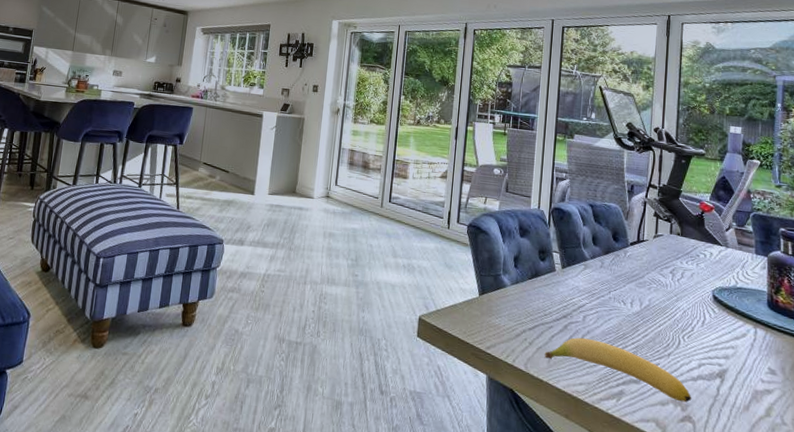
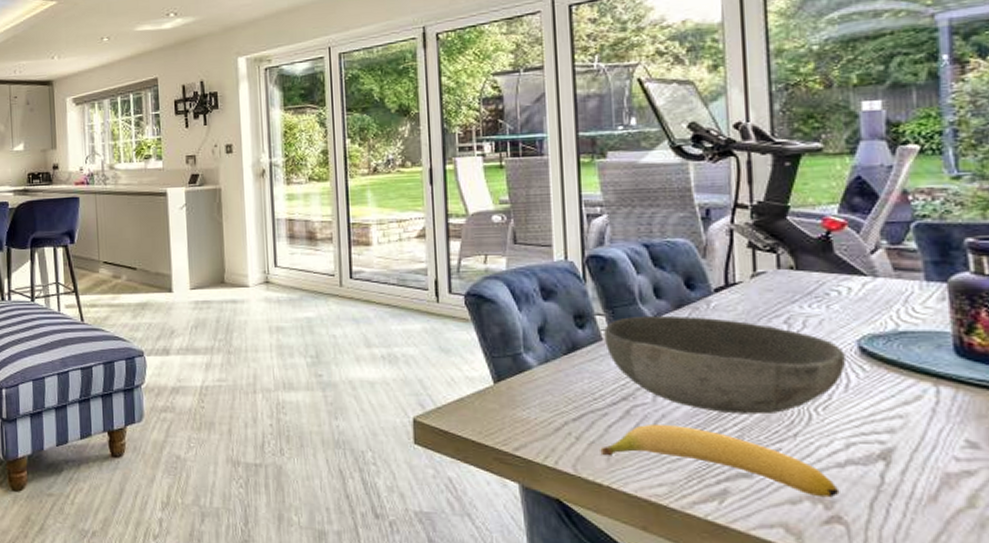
bowl: none [557,256,704,338] -> present [604,315,845,415]

